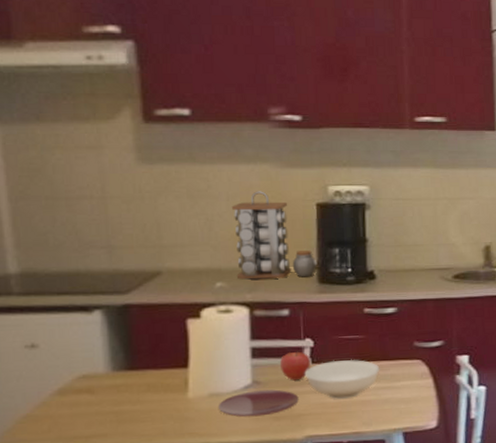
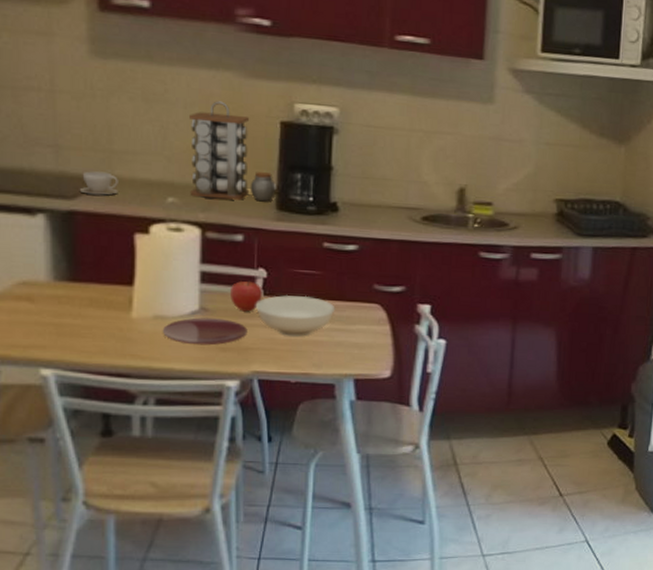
teacup: none [132,266,169,288] -> present [79,171,118,196]

